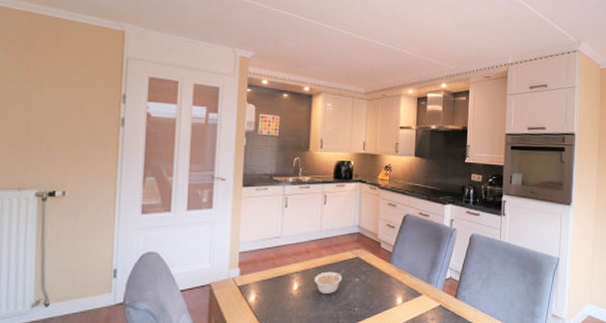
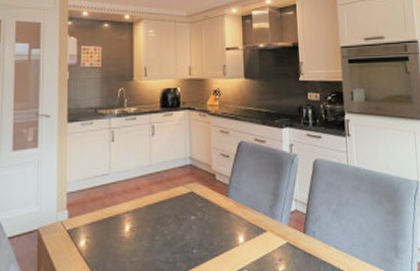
legume: present [313,270,344,294] -> none [146,207,178,235]

